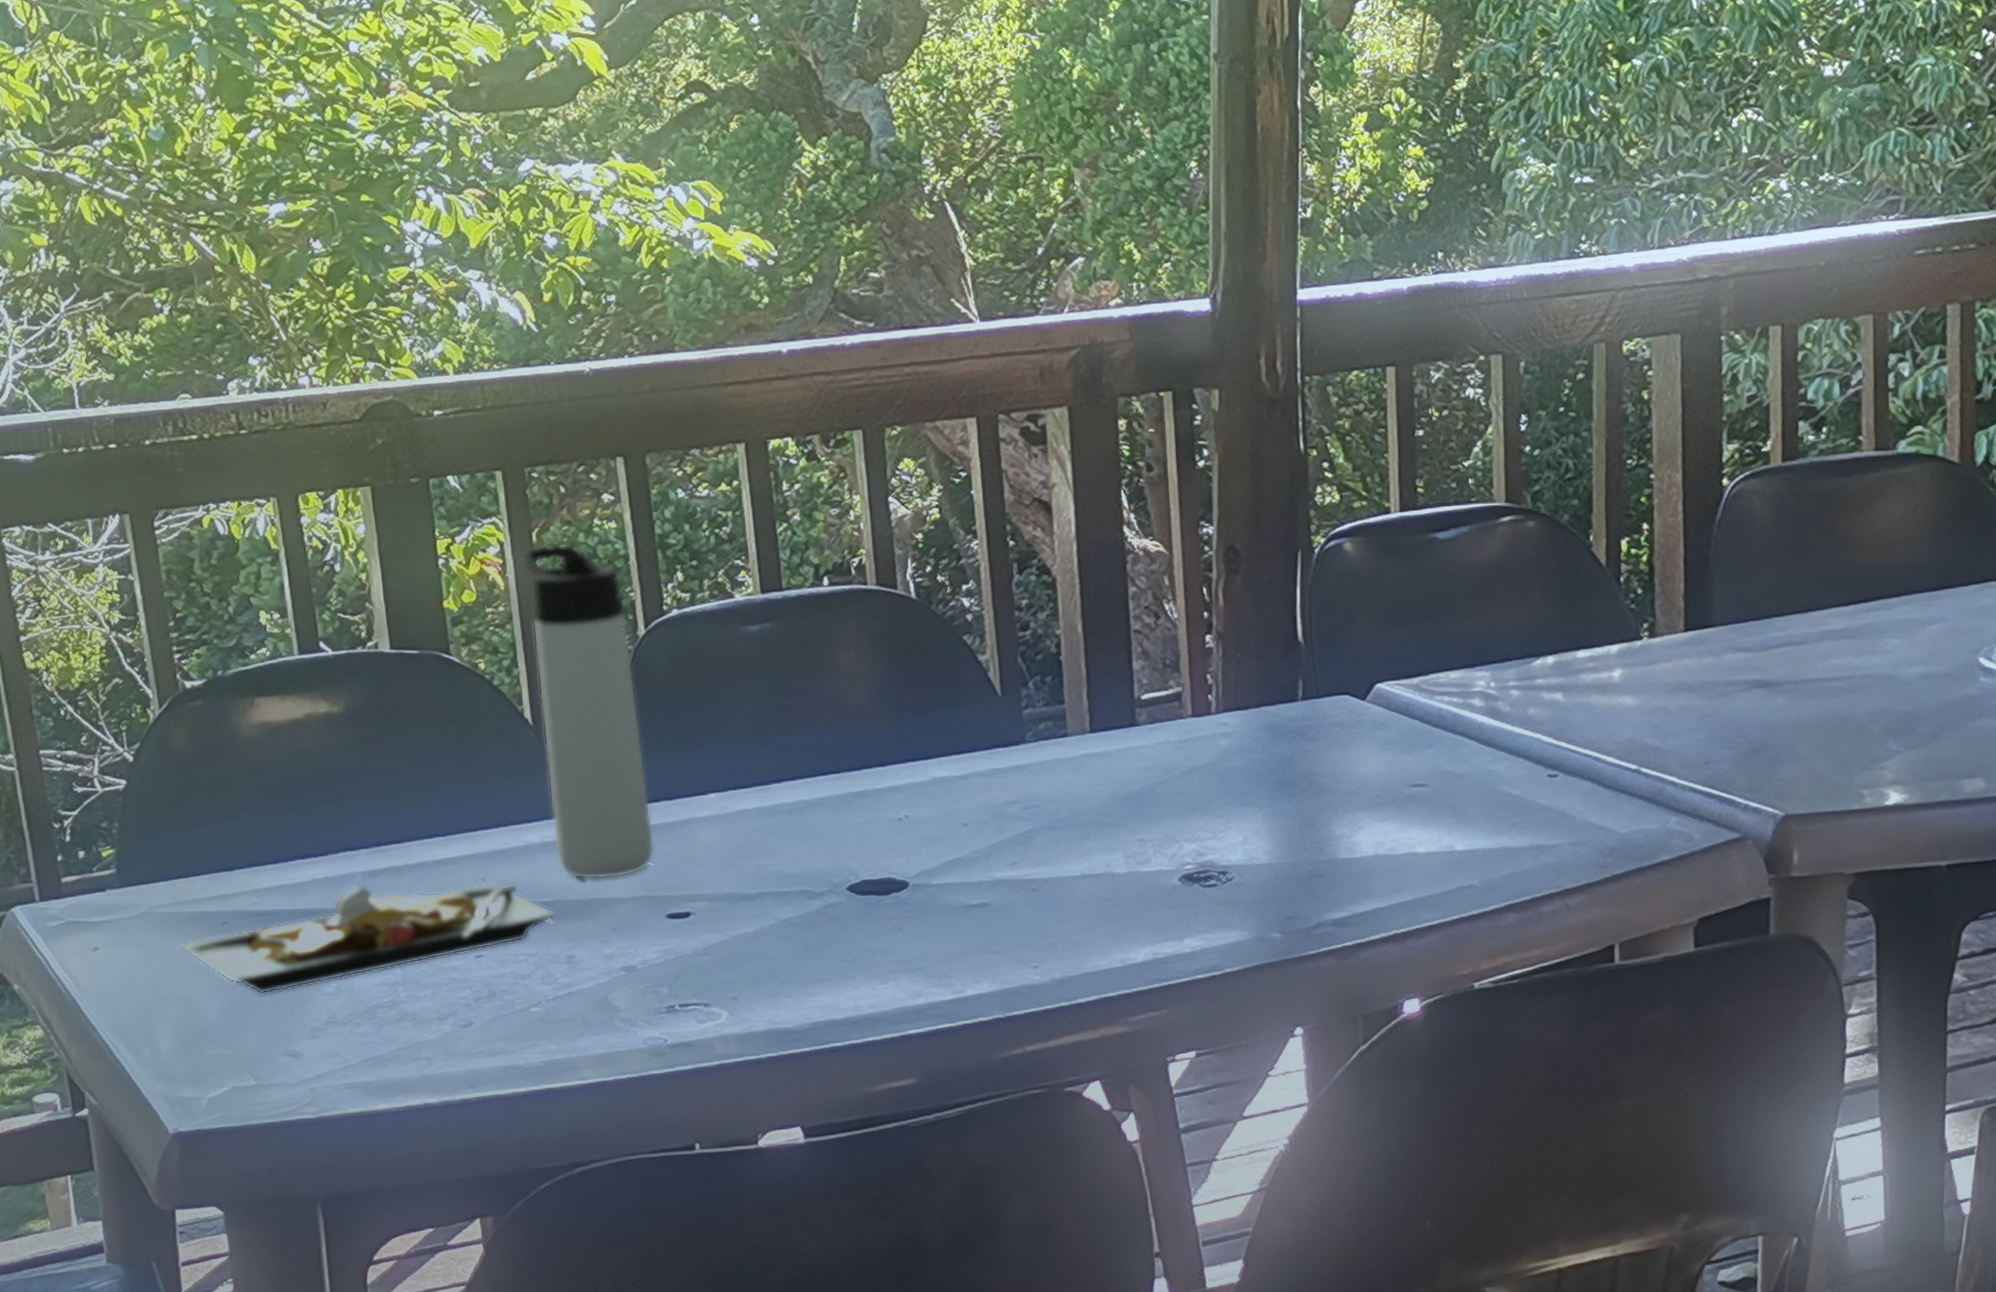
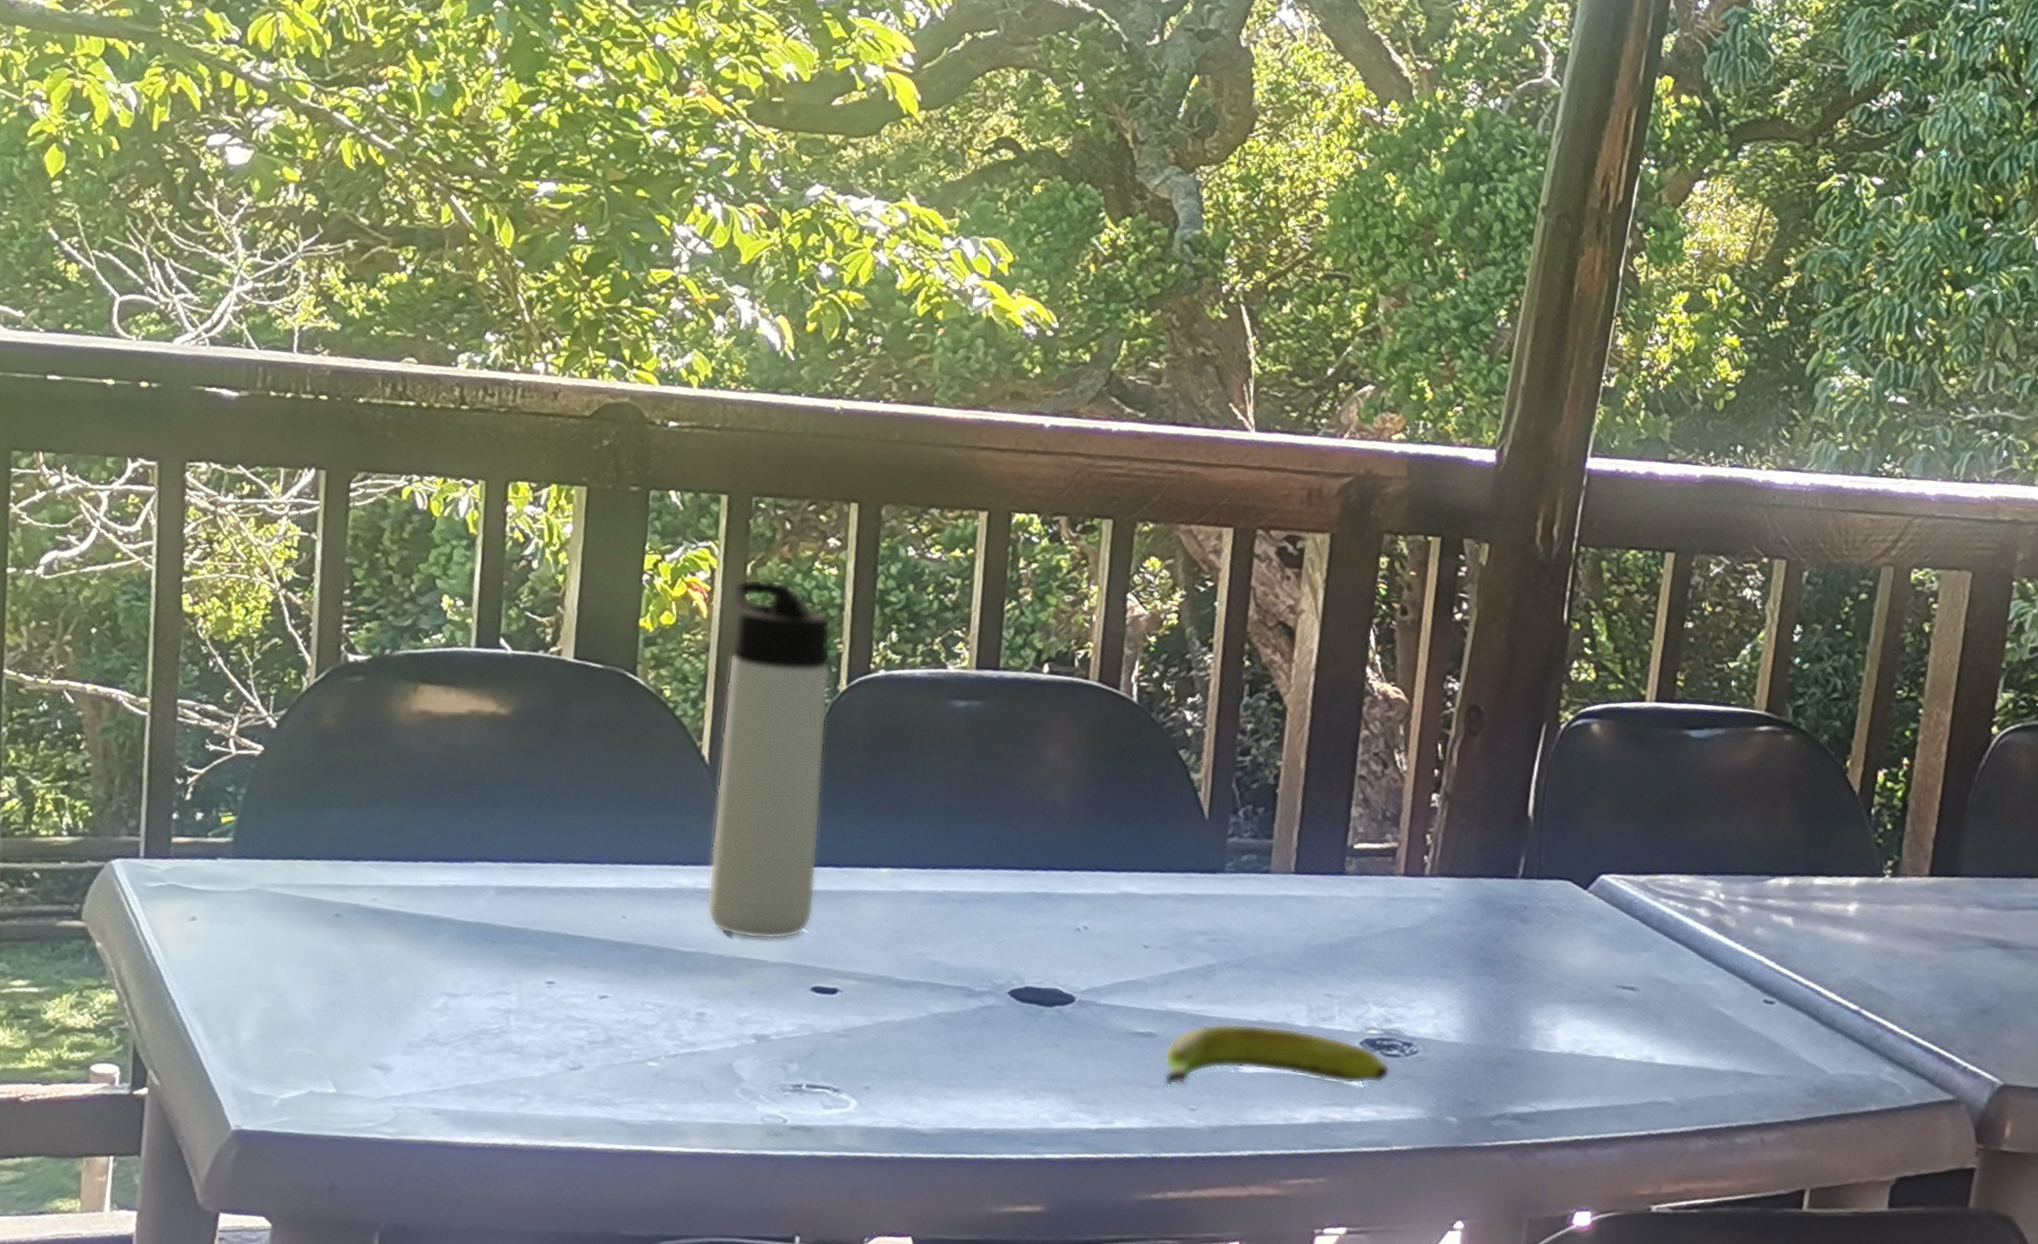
plate: present [180,883,556,995] -> none [284,898,694,999]
banana: none [1000,877,1211,950] -> present [1164,1023,1391,1088]

